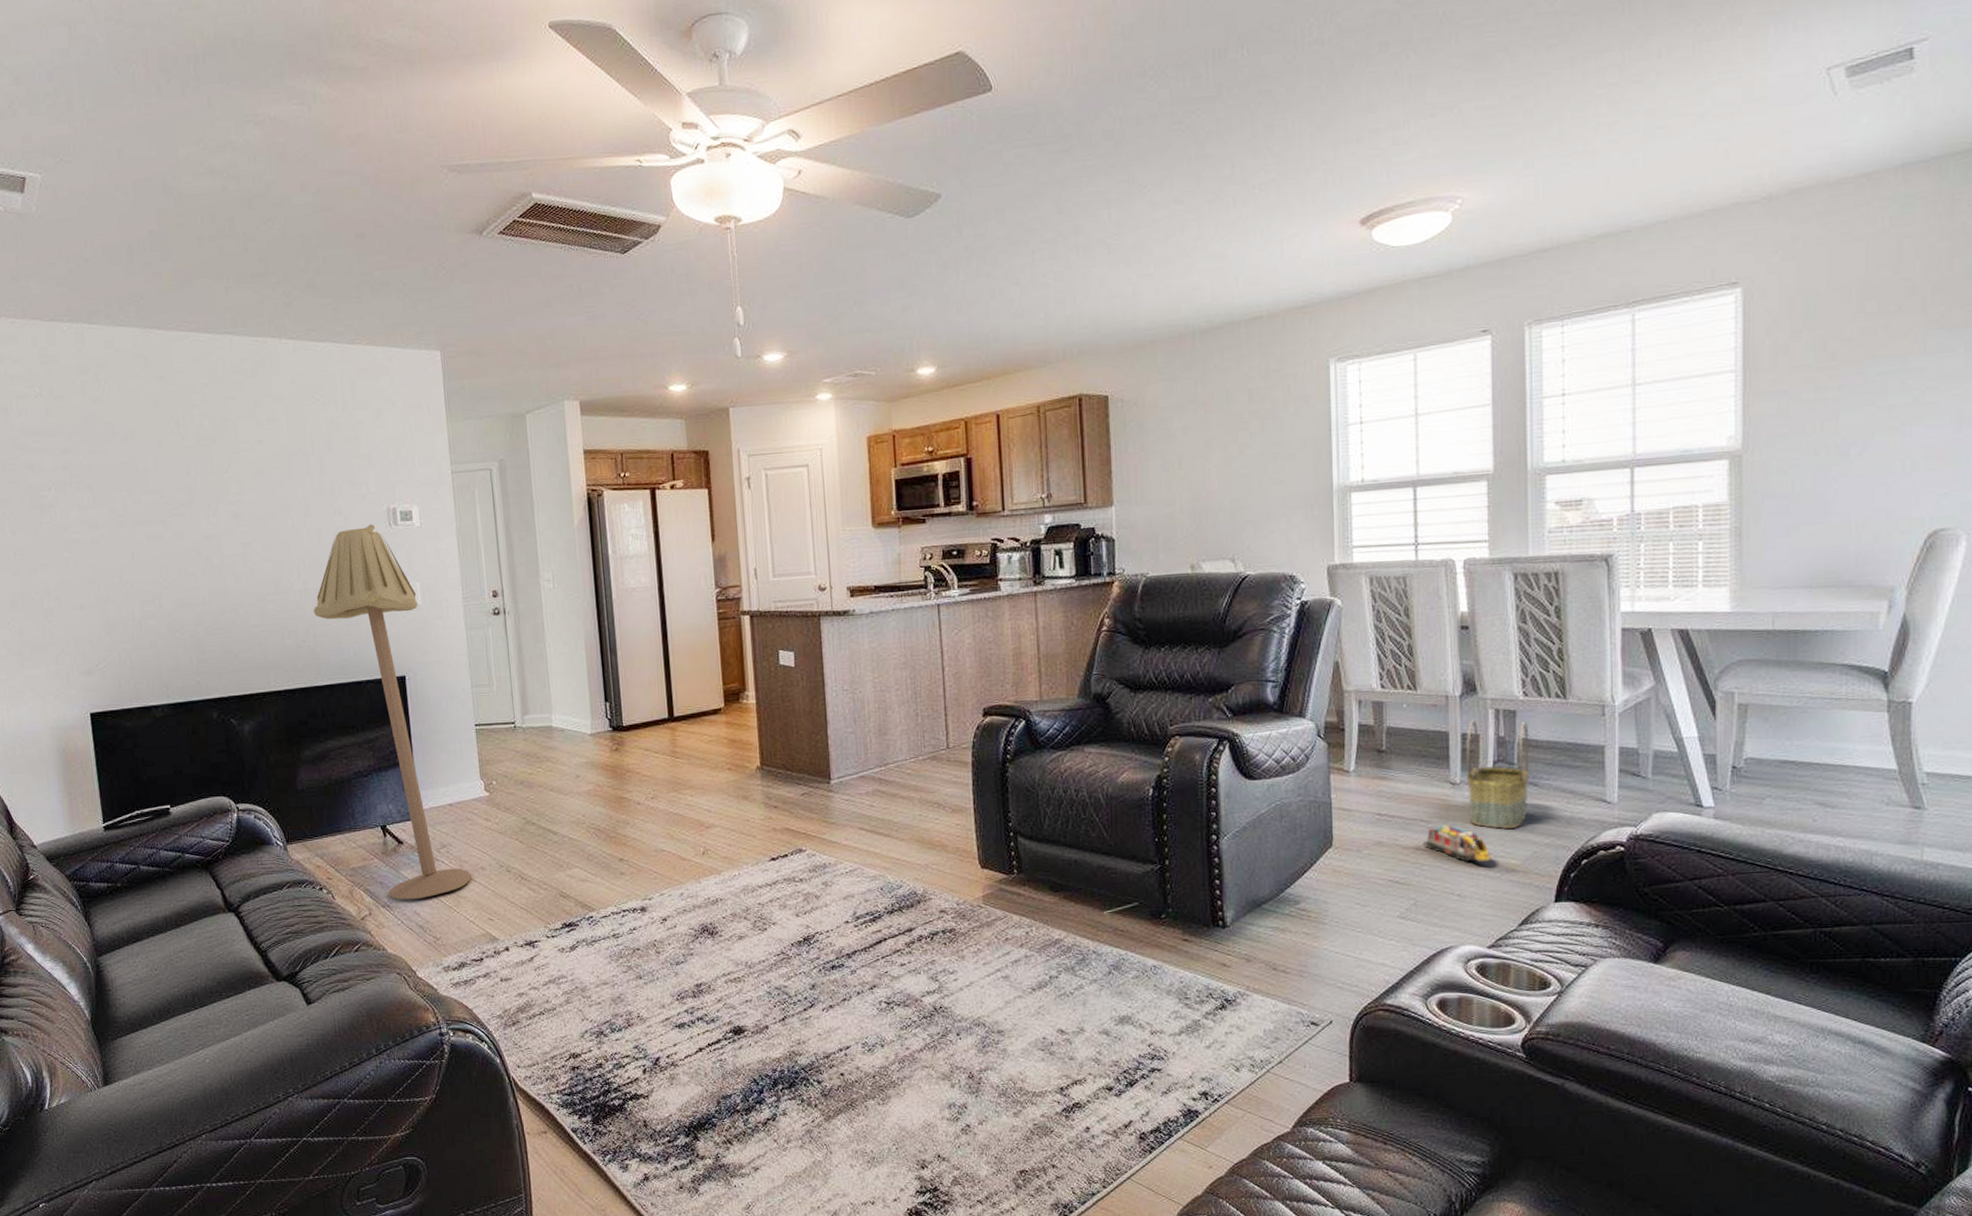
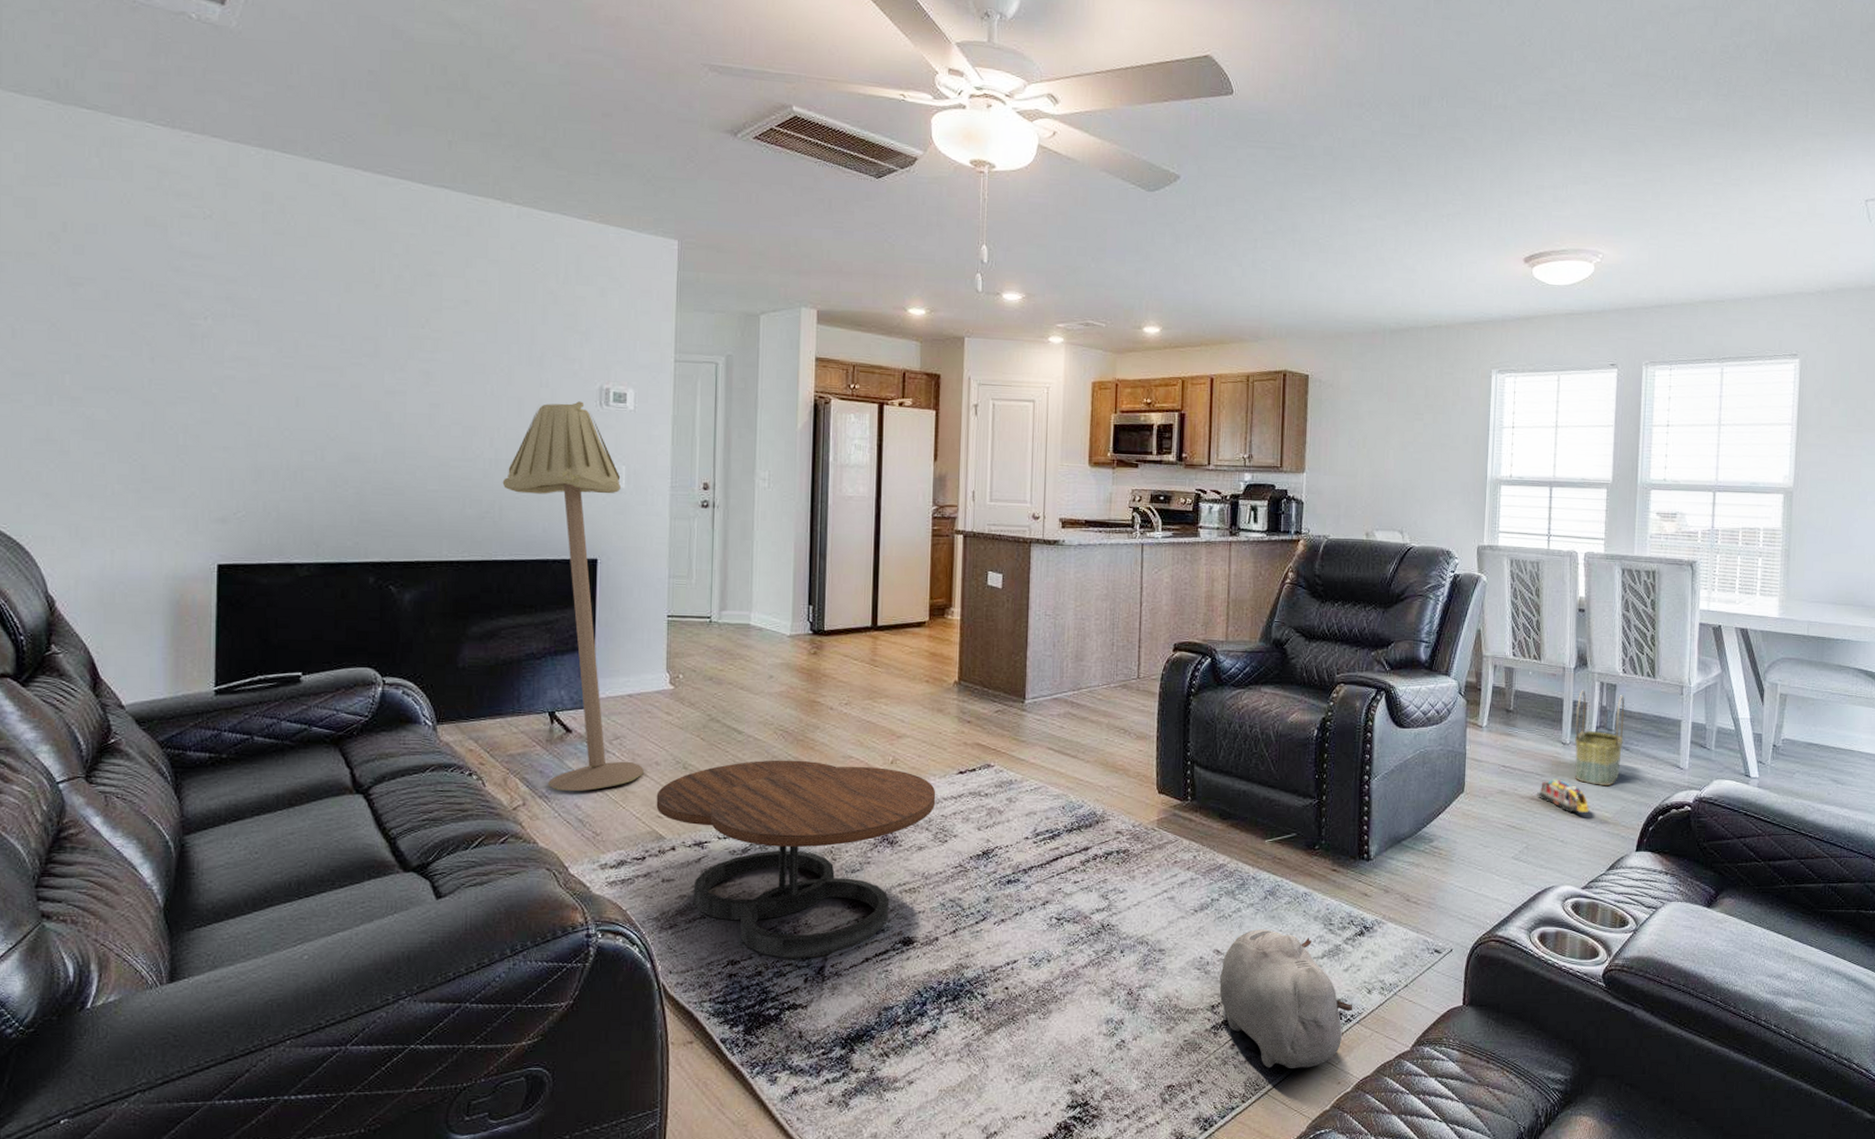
coffee table: none [485,856,751,1050] -> present [656,760,936,958]
plush toy: none [1066,1006,1220,1152] -> present [1219,929,1353,1069]

